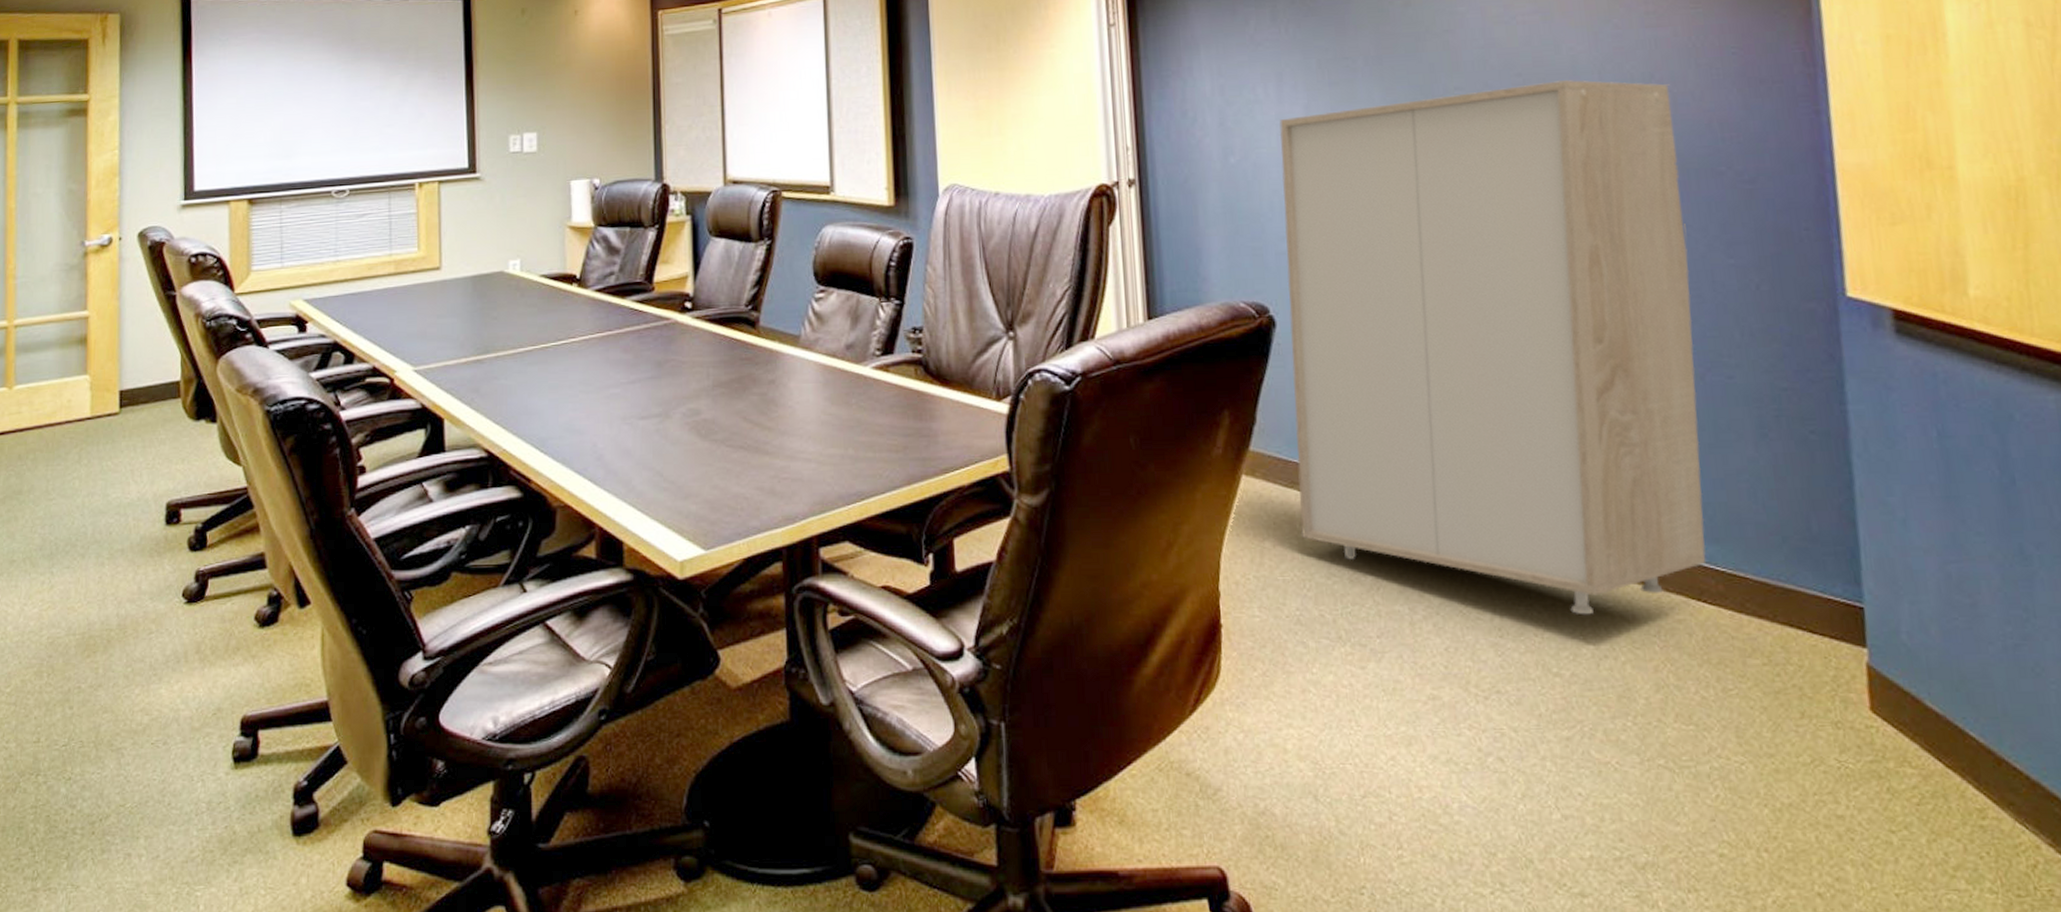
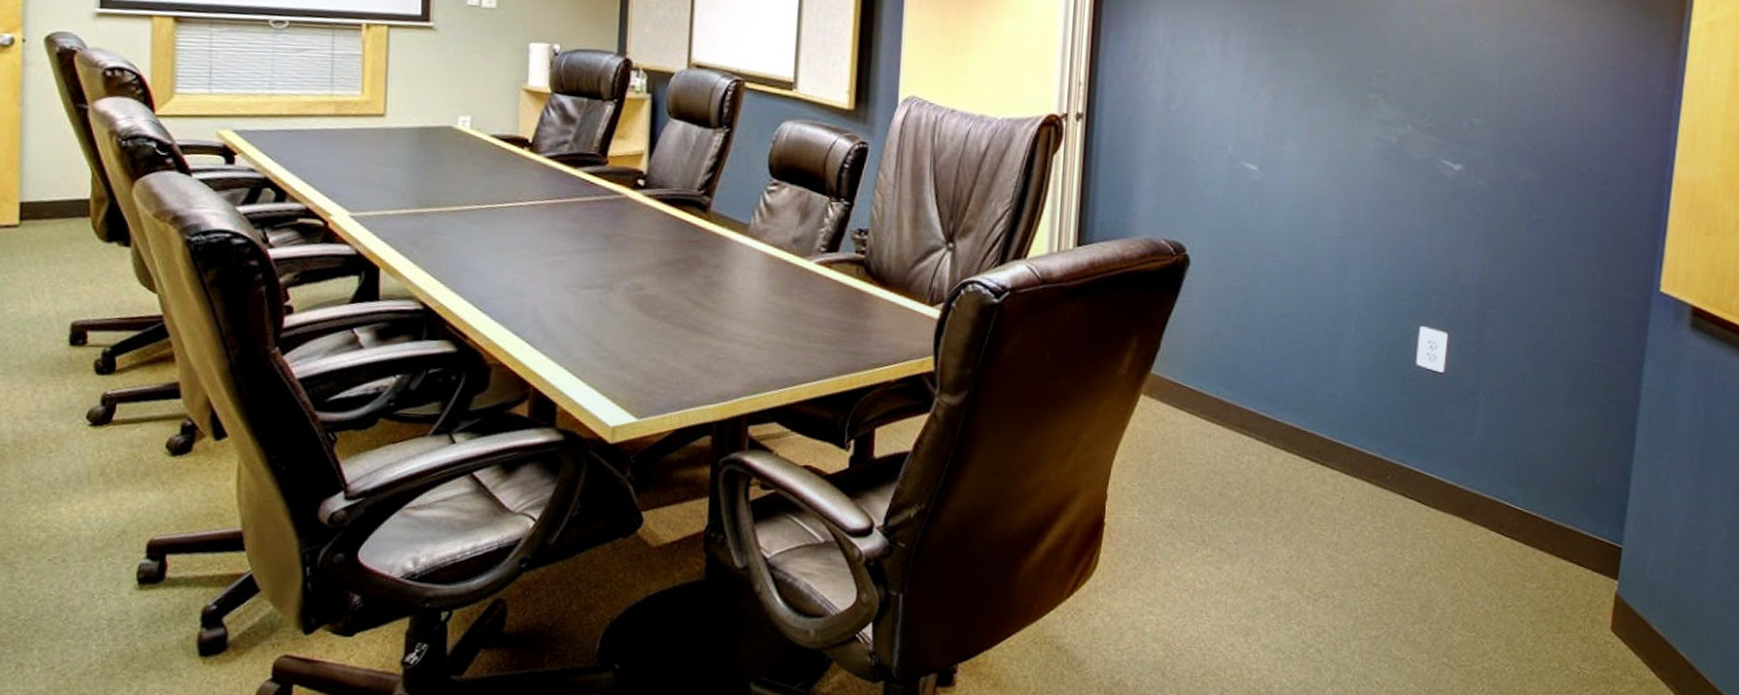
storage cabinet: present [1279,80,1706,615] -> none [1183,71,1556,538]

